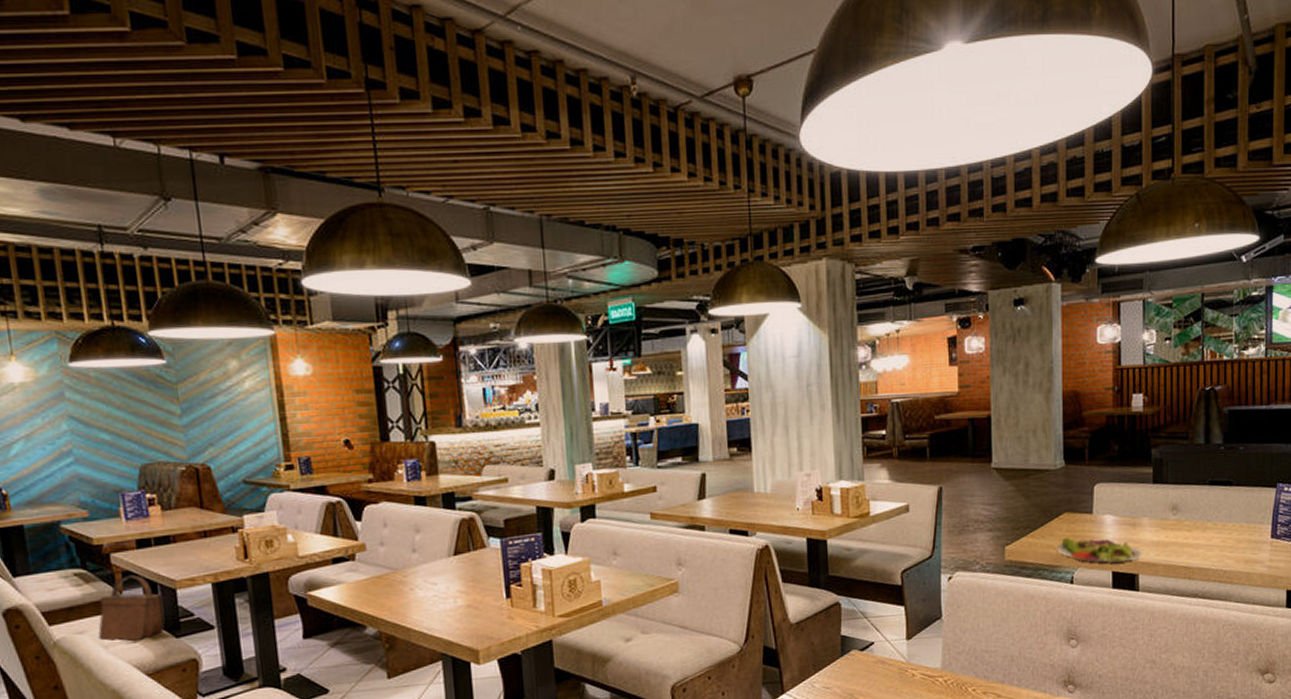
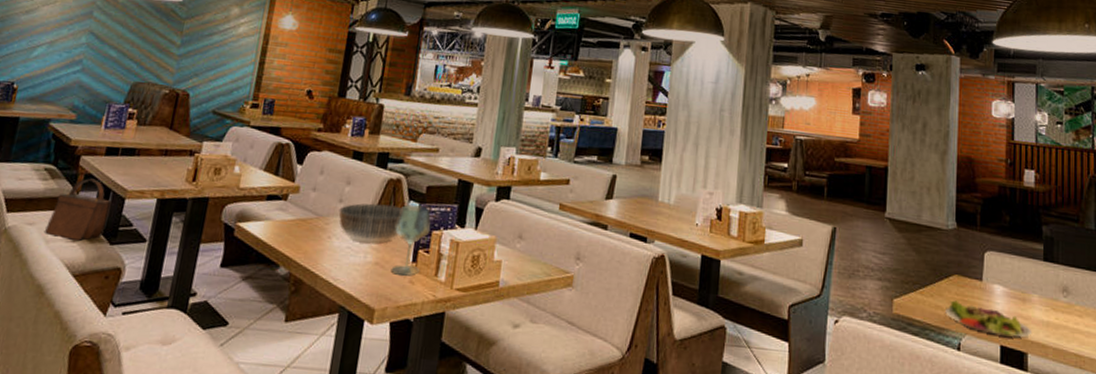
bowl: none [415,545,484,589] -> present [338,203,402,245]
wine glass: none [478,540,518,613] -> present [390,204,431,276]

